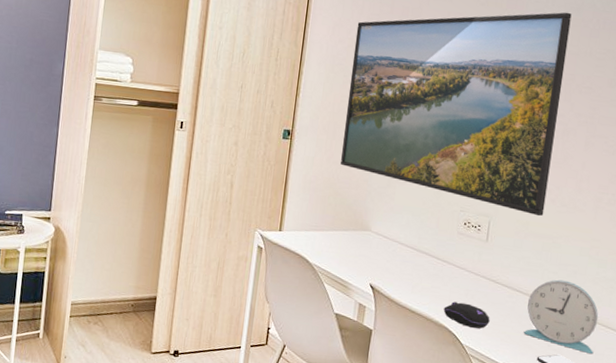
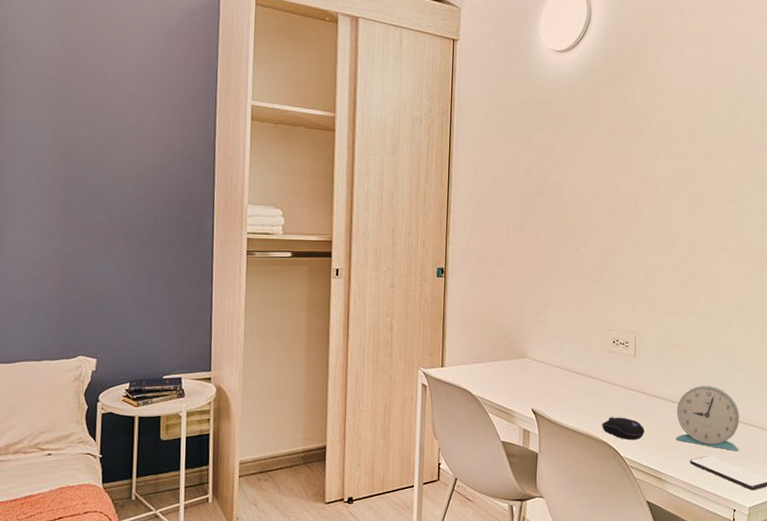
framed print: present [341,12,572,217] -> none [494,137,690,328]

